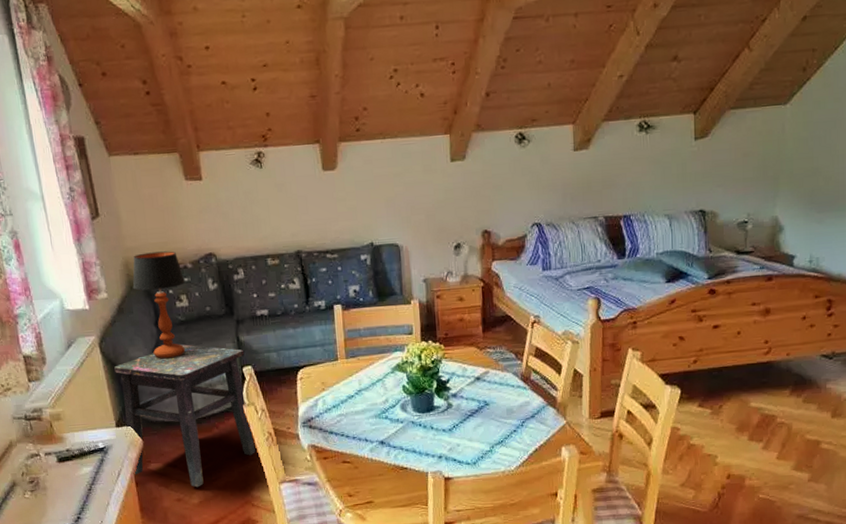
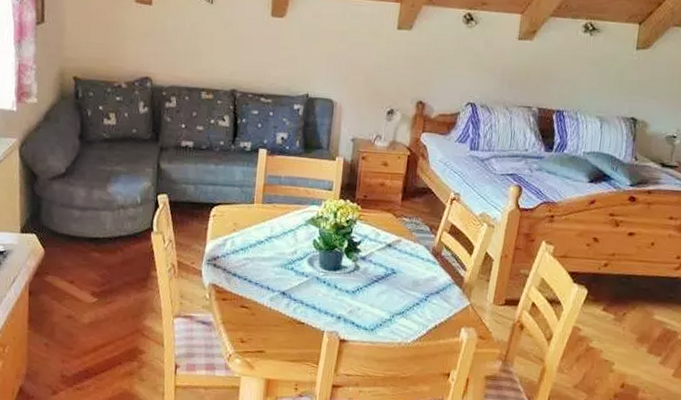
side table: present [114,344,256,488] -> none [29,162,163,308]
table lamp: present [133,251,186,359] -> none [64,65,117,174]

